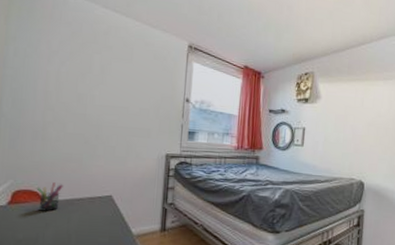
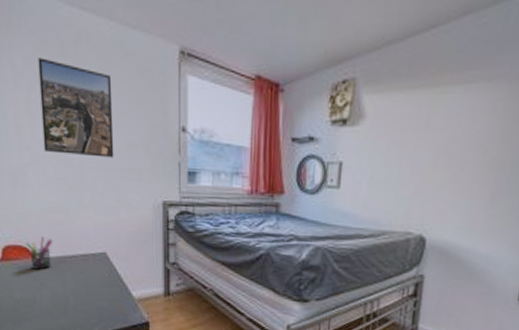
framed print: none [66,42,133,119] -> present [38,58,114,158]

